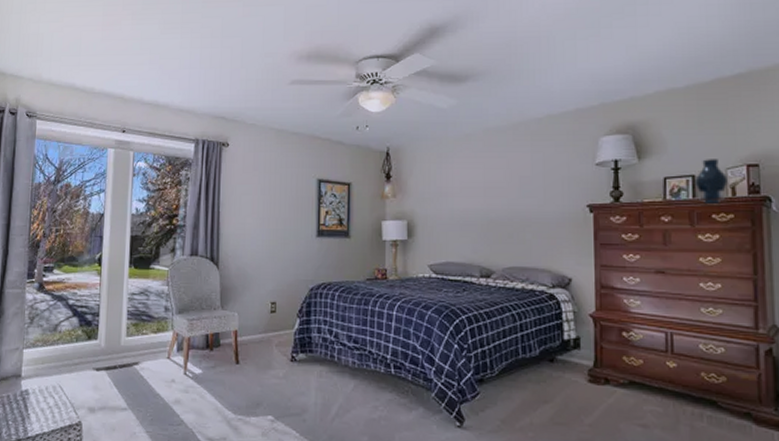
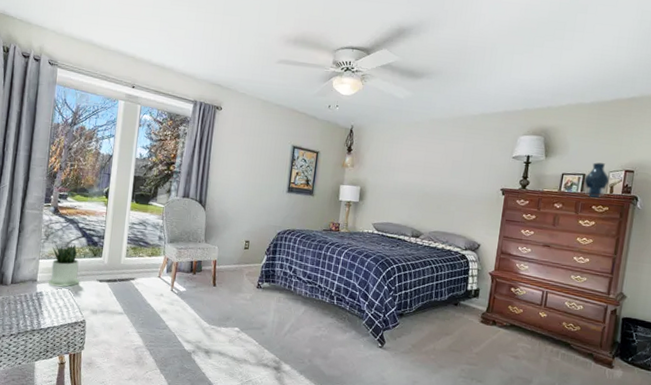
planter: none [34,326,73,382] -> present [48,244,80,287]

